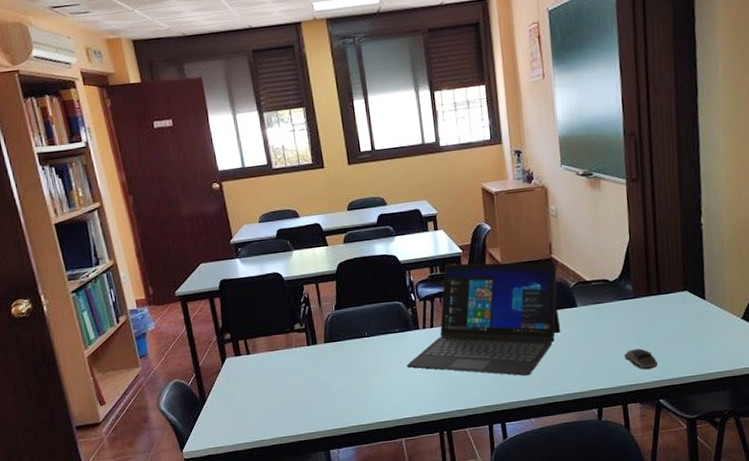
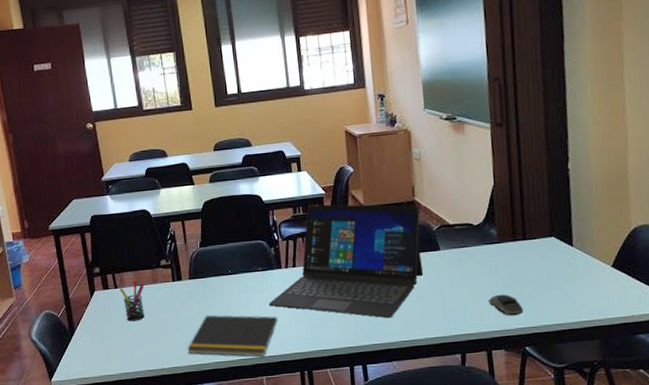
pen holder: none [252,344,279,388] -> present [120,279,145,322]
notepad: none [324,377,417,420] -> present [187,315,278,357]

